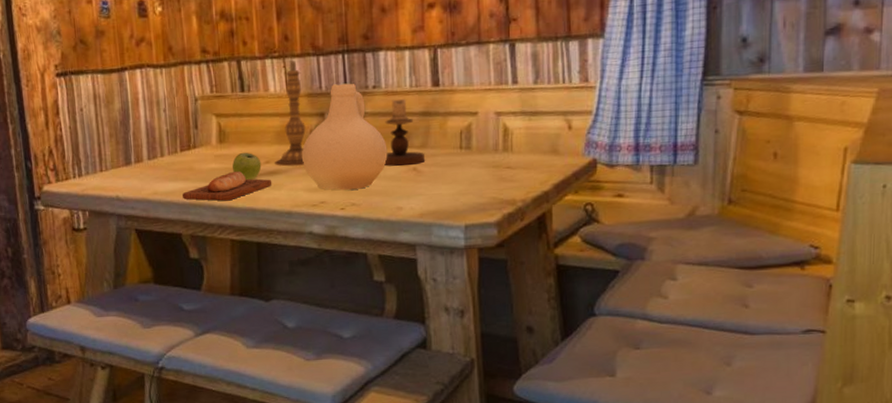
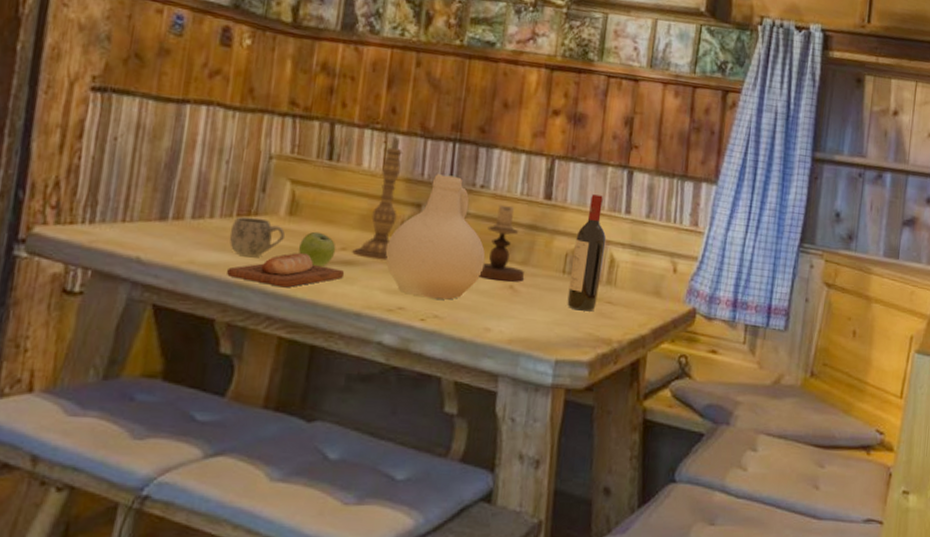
mug: none [178,149,220,182] -> present [229,216,286,258]
wine bottle: none [467,72,498,179] -> present [567,194,607,312]

